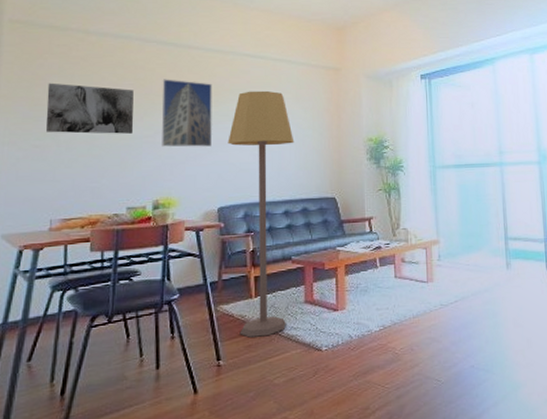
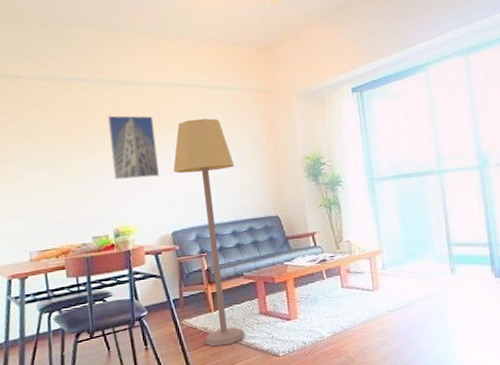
wall art: present [45,83,134,134] -> none [9,128,89,175]

